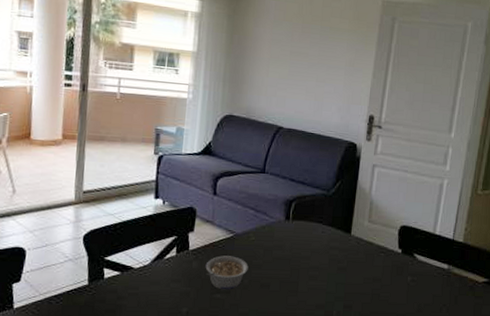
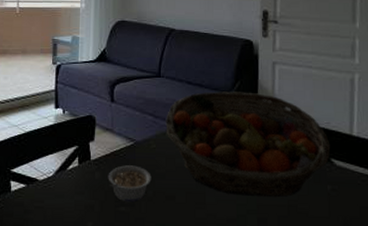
fruit basket: none [266,189,415,287] -> present [165,91,331,198]

